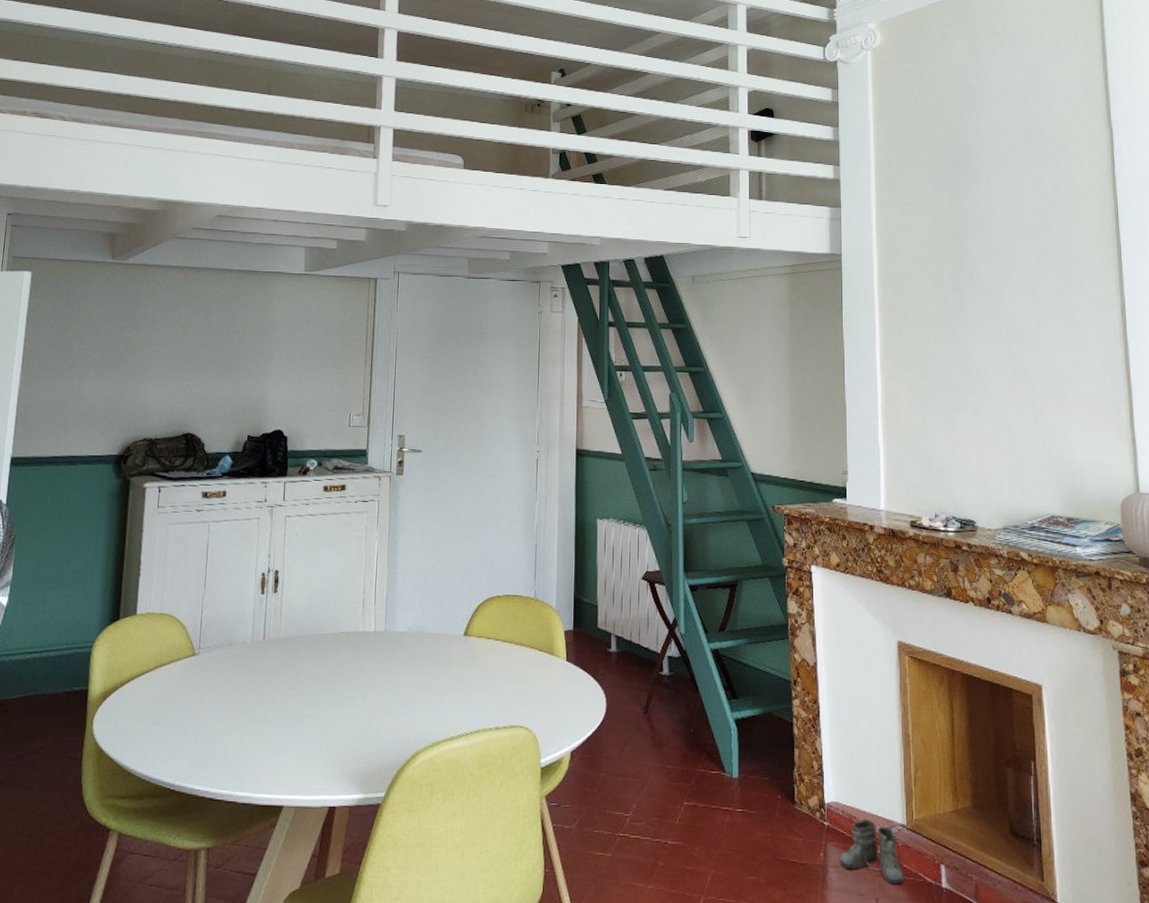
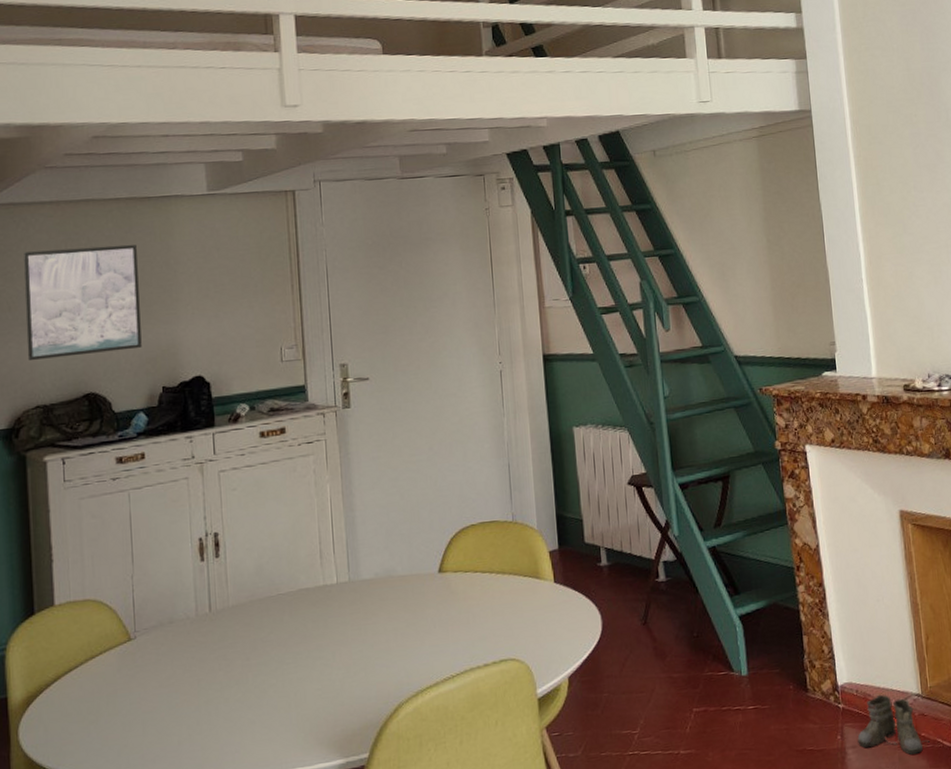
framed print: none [142,307,241,400] -> present [23,244,142,360]

